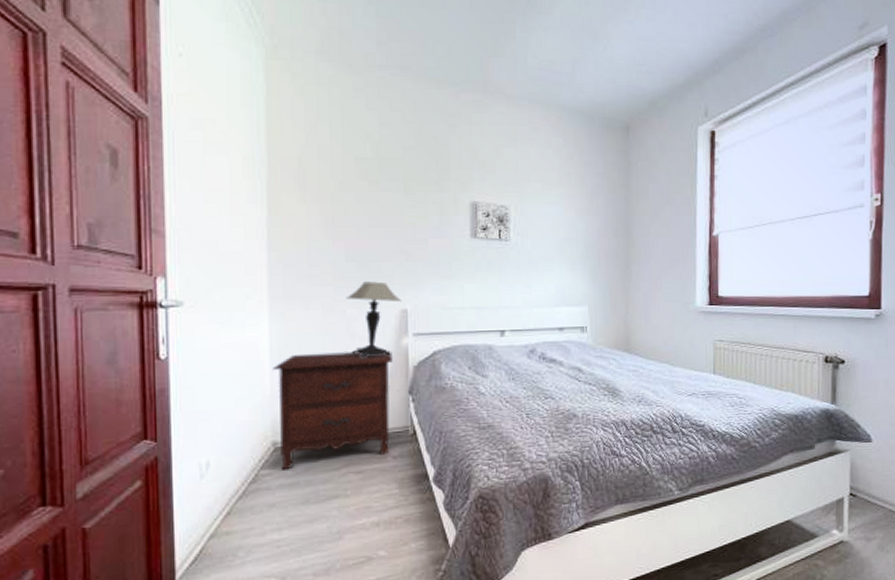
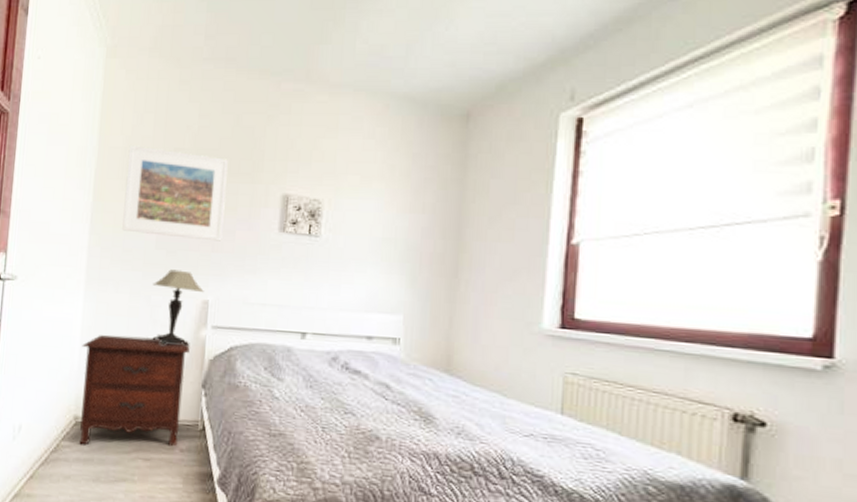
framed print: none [304,155,415,250] -> present [122,145,228,241]

